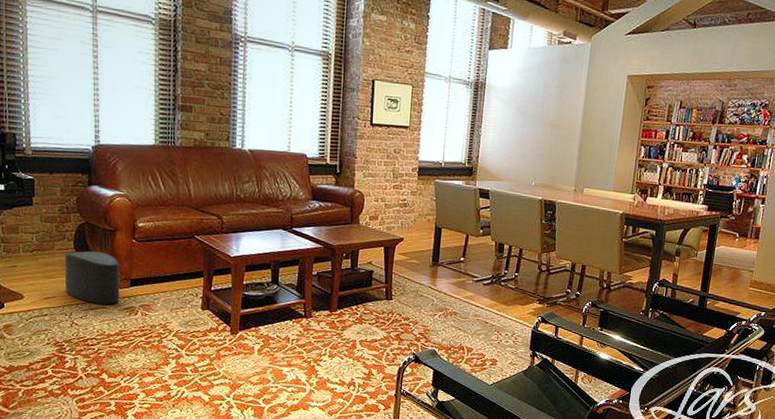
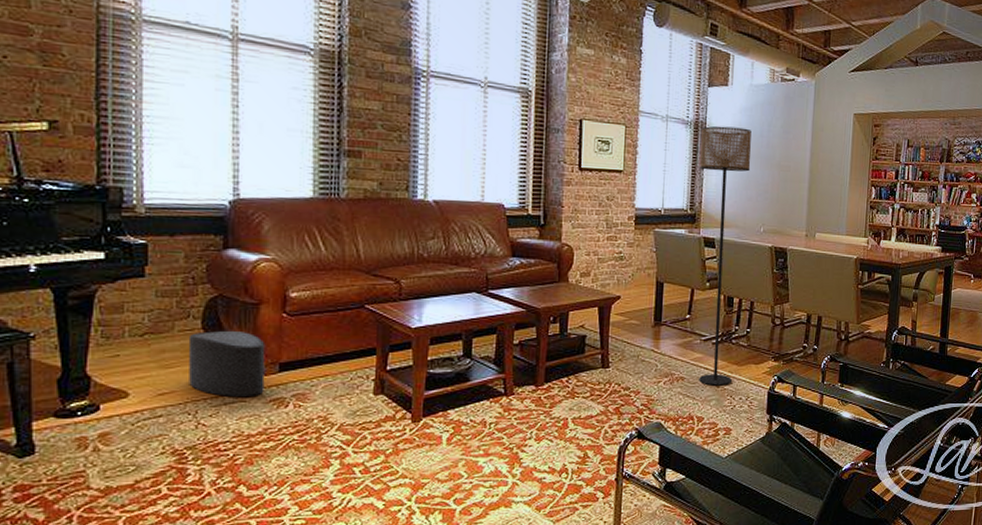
floor lamp: none [470,86,528,322] -> present [699,126,752,386]

